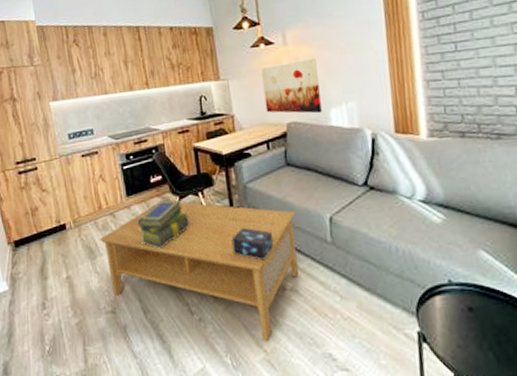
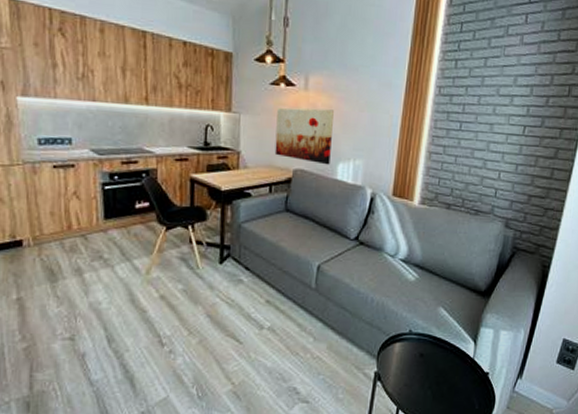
coffee table: present [99,202,299,341] -> none [64,232,285,374]
stack of books: present [137,200,190,249] -> none [113,228,175,278]
decorative box: present [231,227,274,261] -> none [216,265,260,300]

